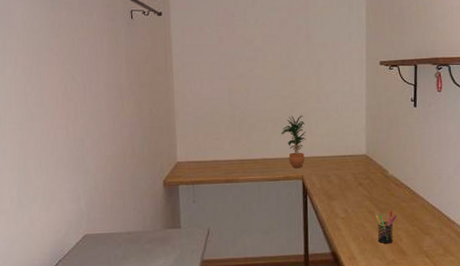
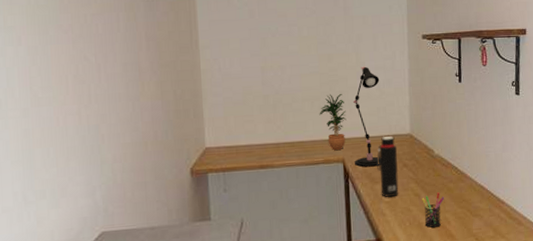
desk lamp: none [312,90,338,185] -> present [352,66,381,167]
water bottle: none [334,156,354,213] -> present [377,136,399,197]

